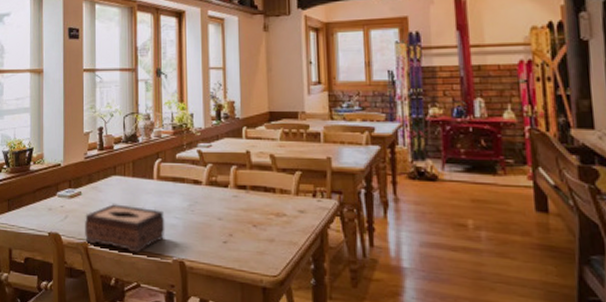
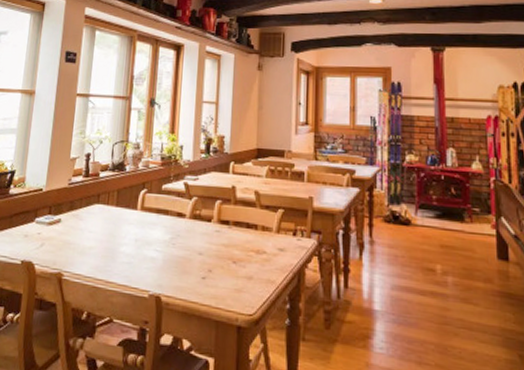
tissue box: present [85,204,165,254] -> none [60,233,145,287]

